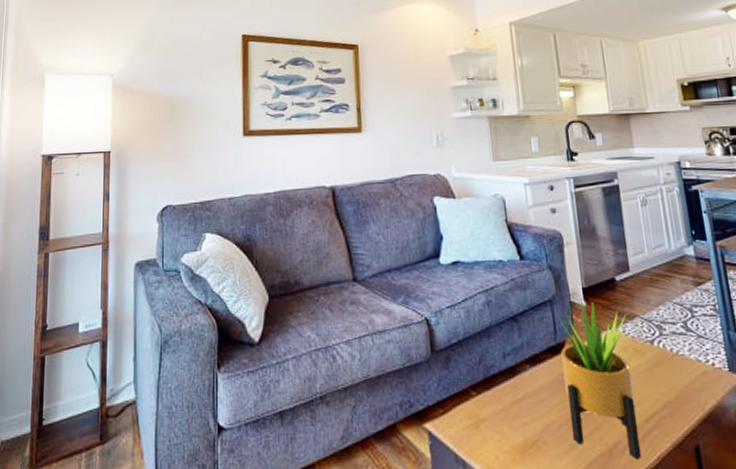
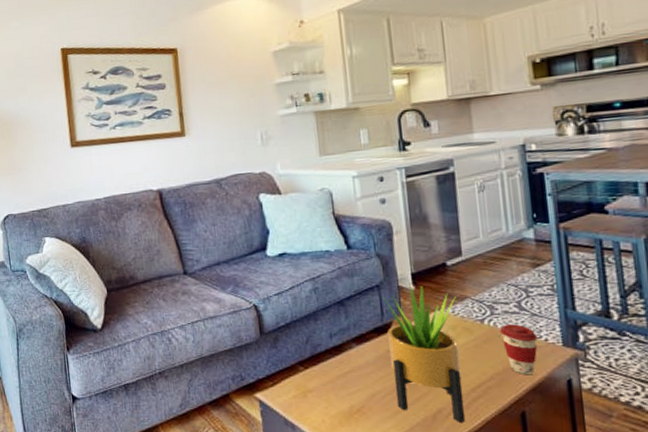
coffee cup: none [669,346,706,404] -> present [500,324,539,375]

